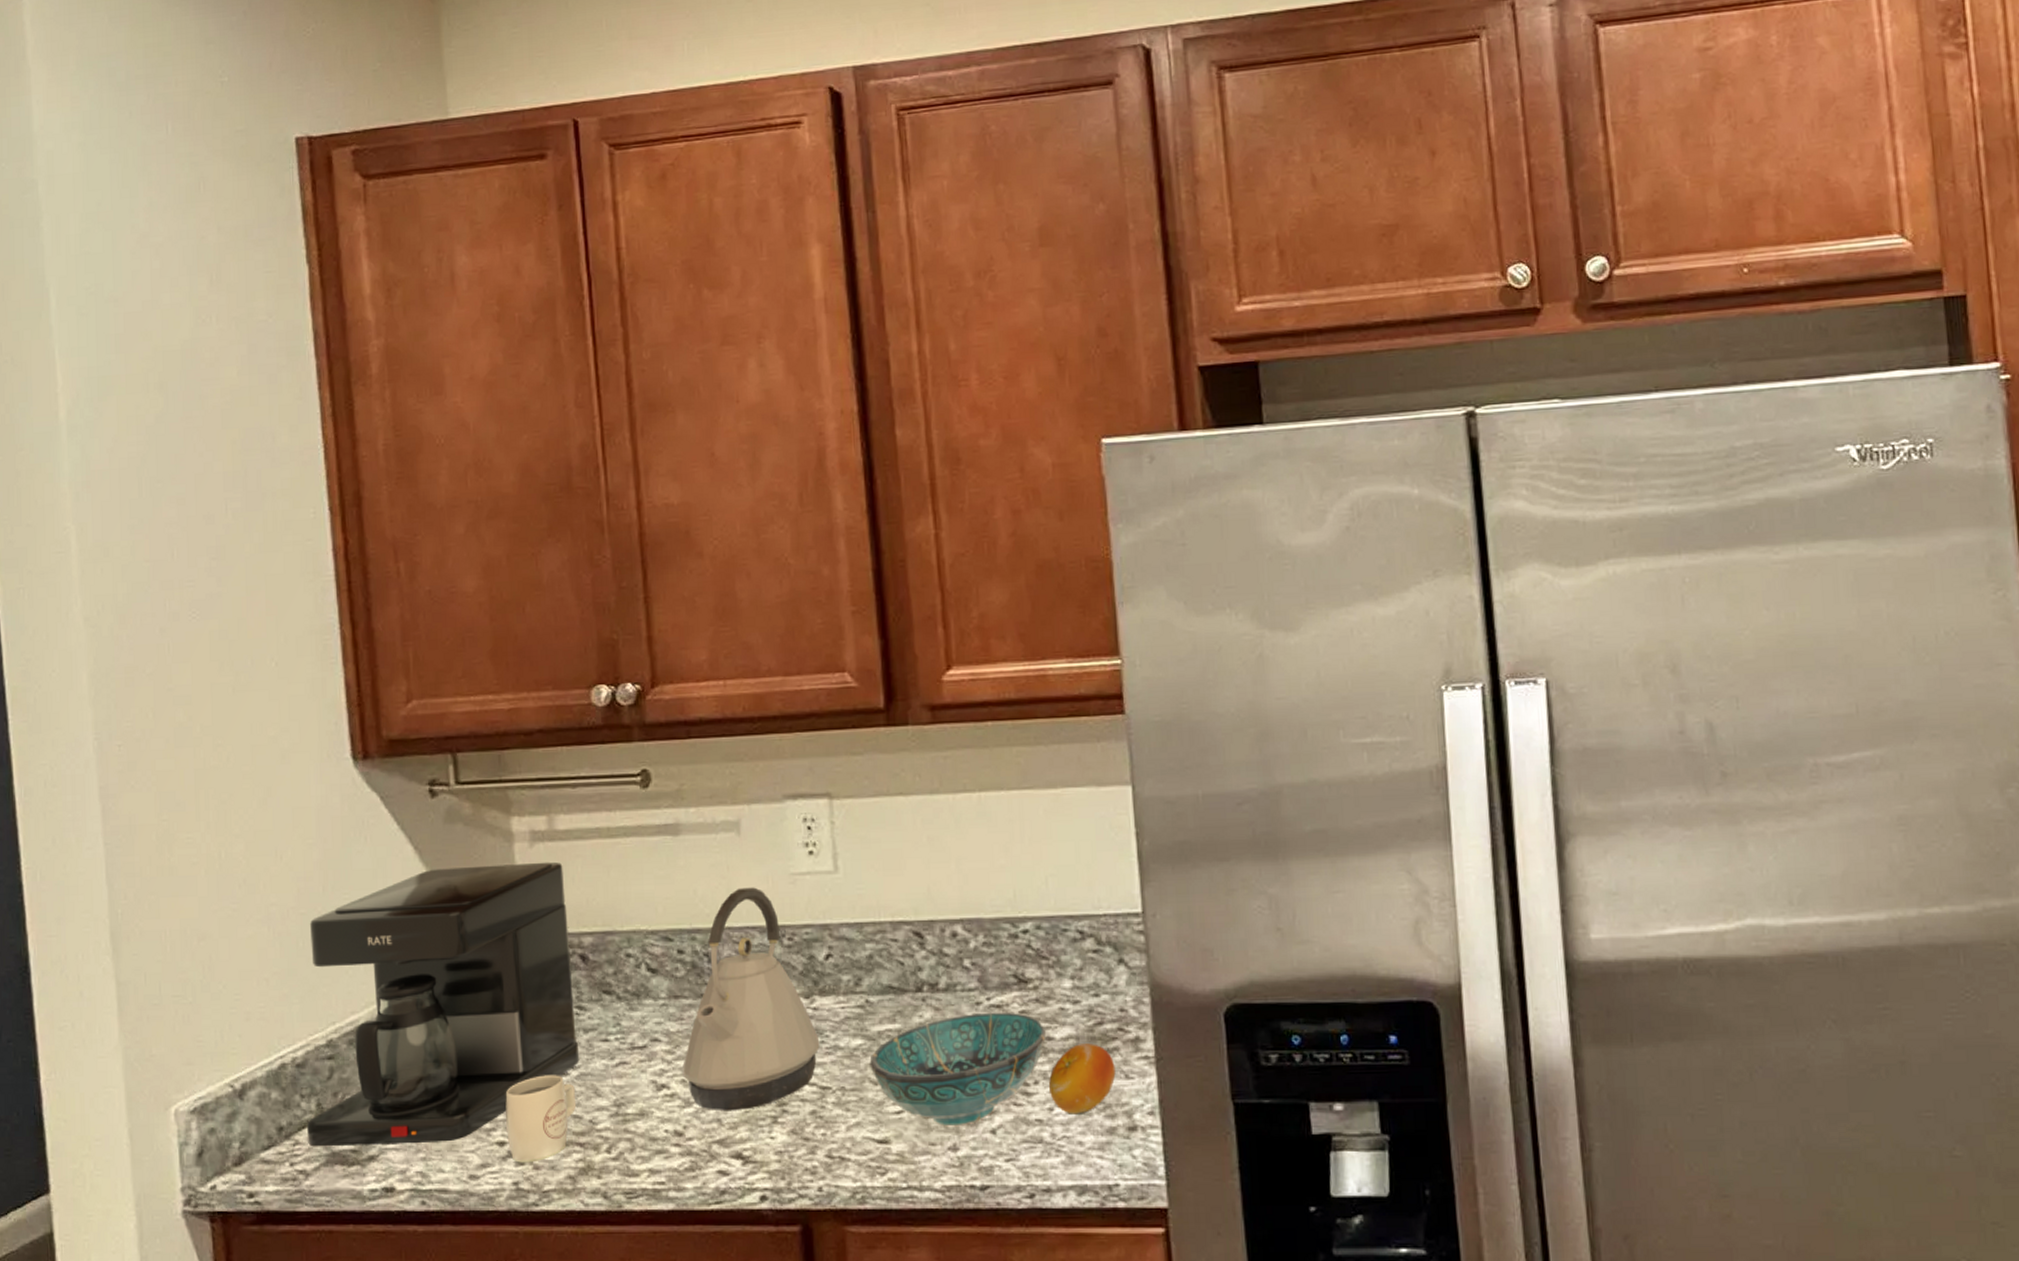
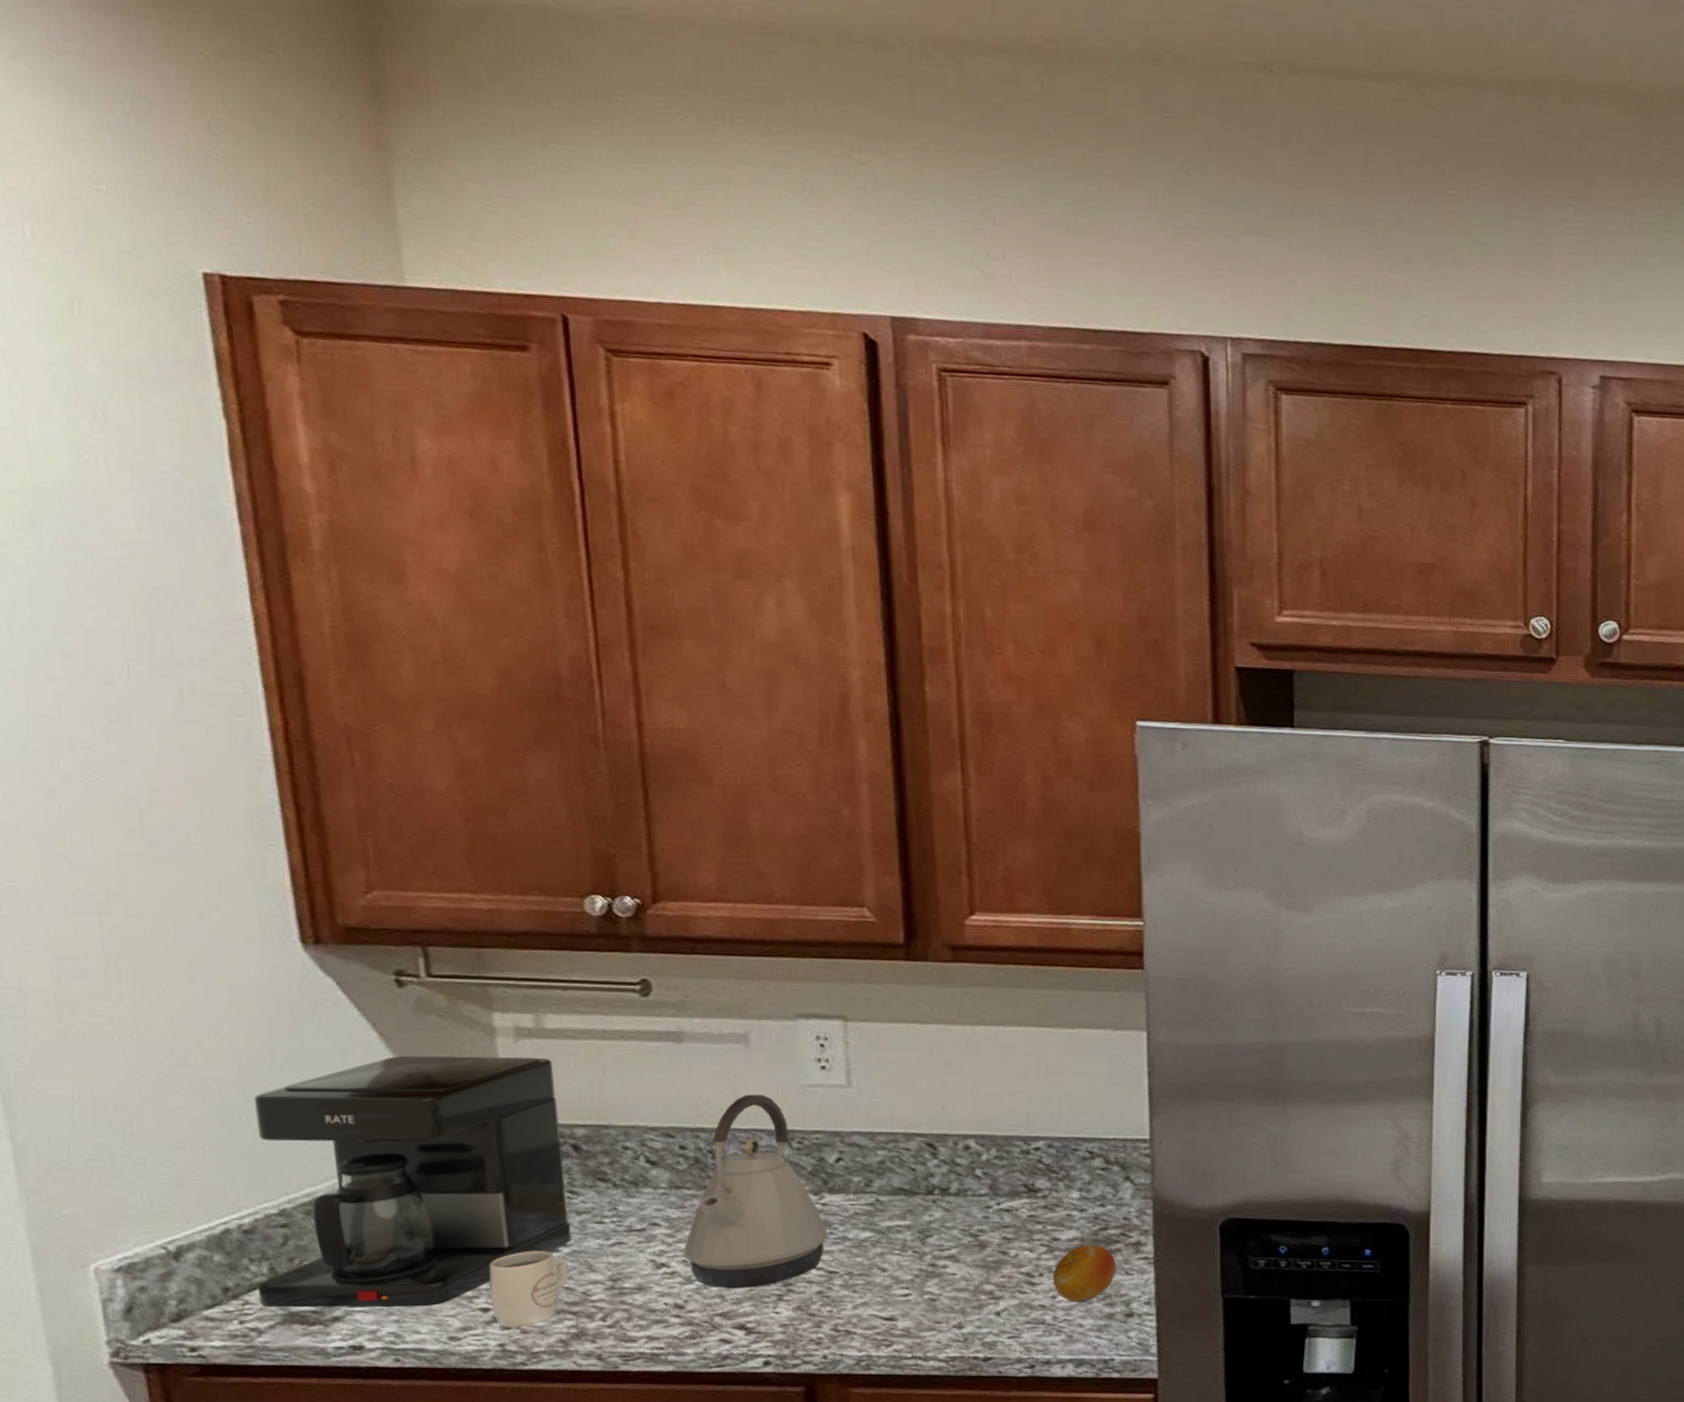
bowl: present [869,1012,1047,1126] -> none [878,1215,1053,1308]

